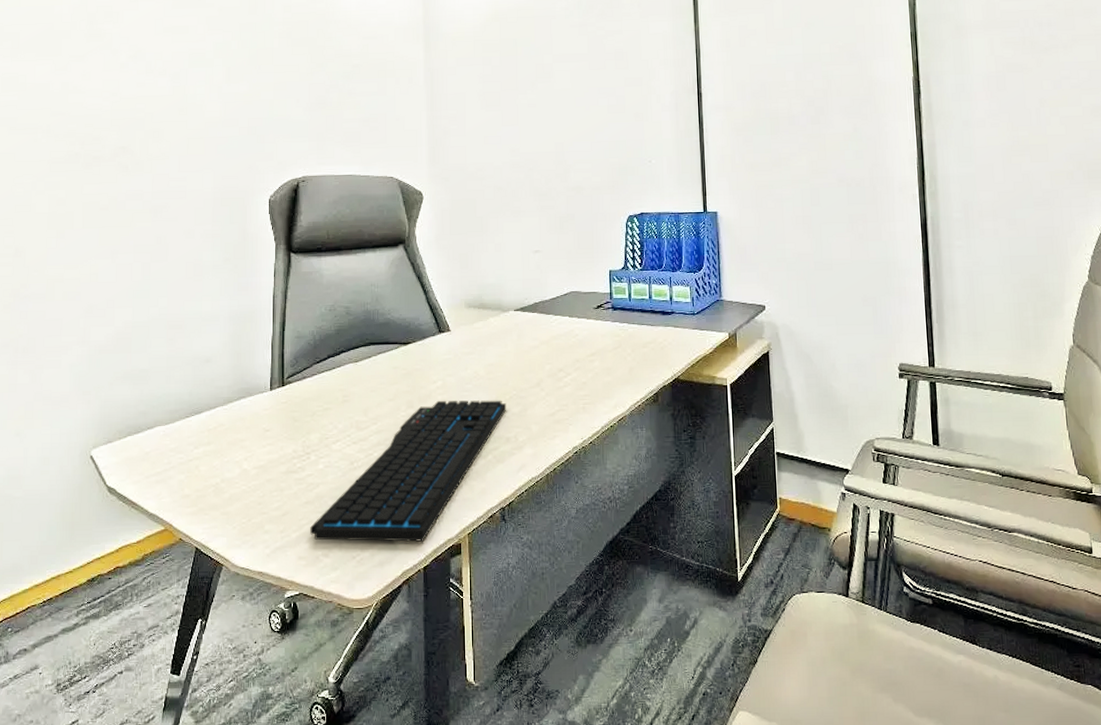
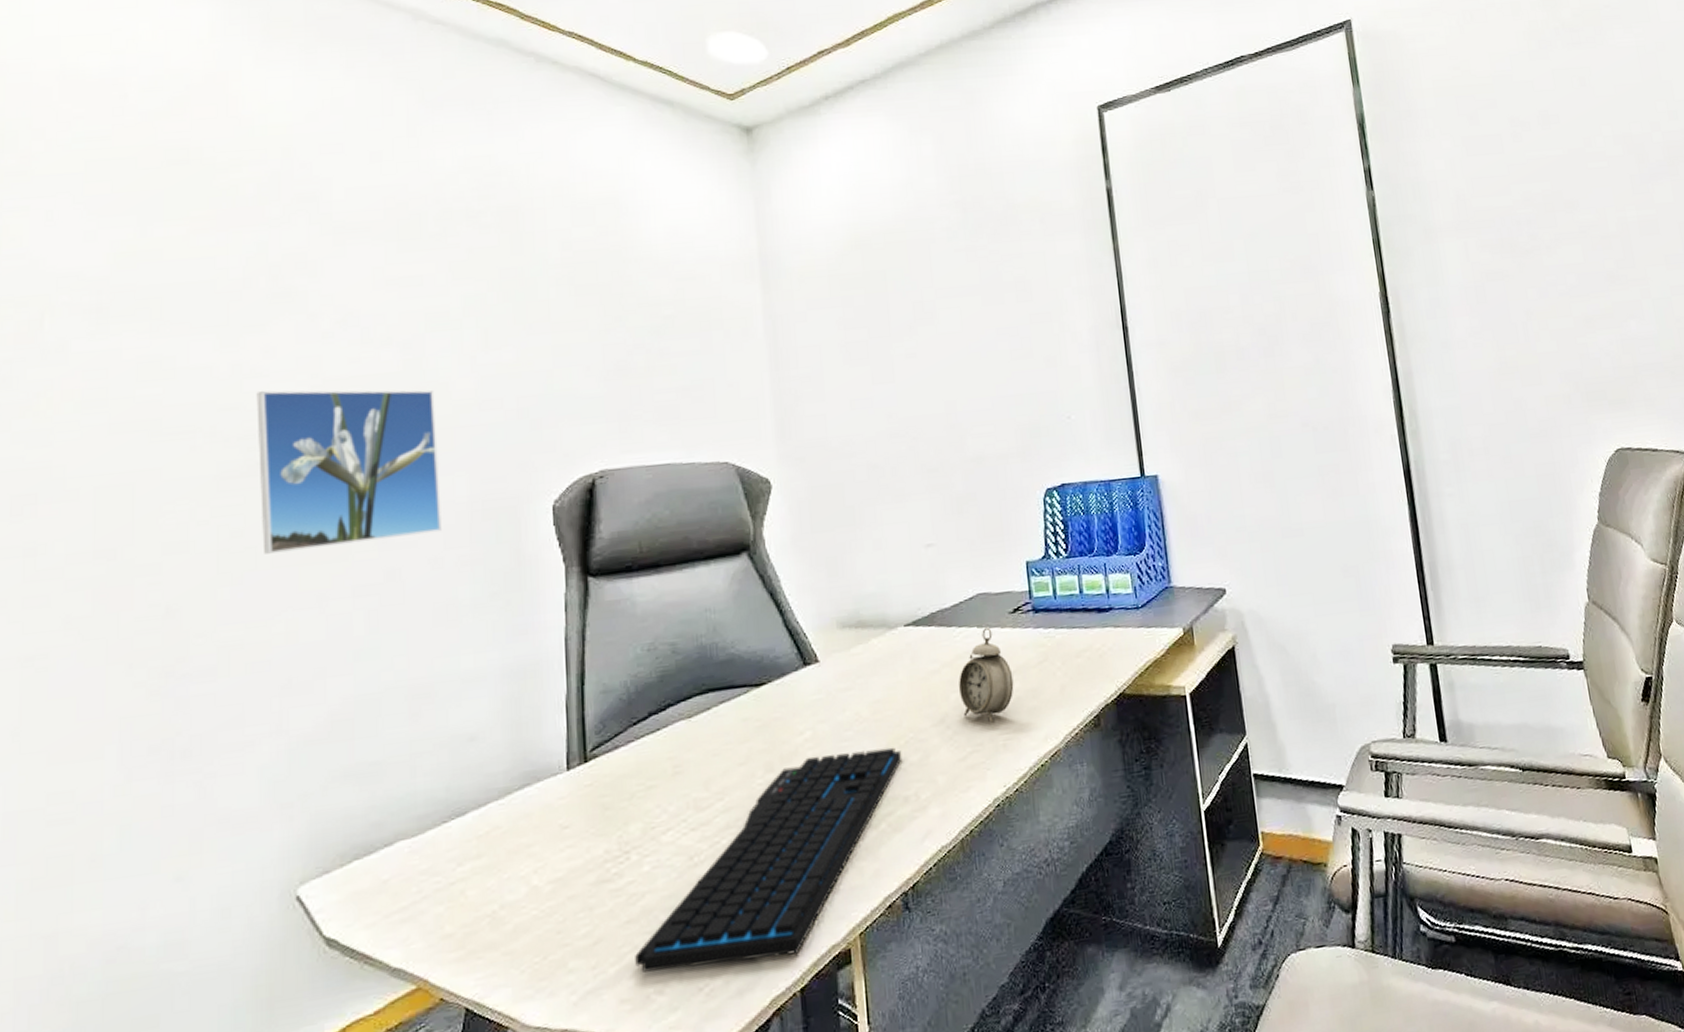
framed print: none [76,102,194,218] -> present [256,389,442,554]
alarm clock: none [552,318,594,391] -> present [959,627,1014,724]

